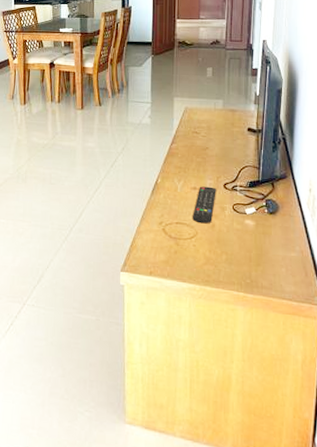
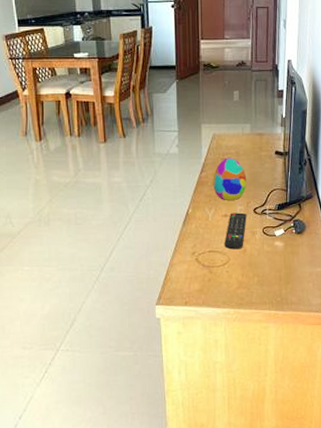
decorative egg: none [183,131,218,174] -> present [213,157,247,200]

